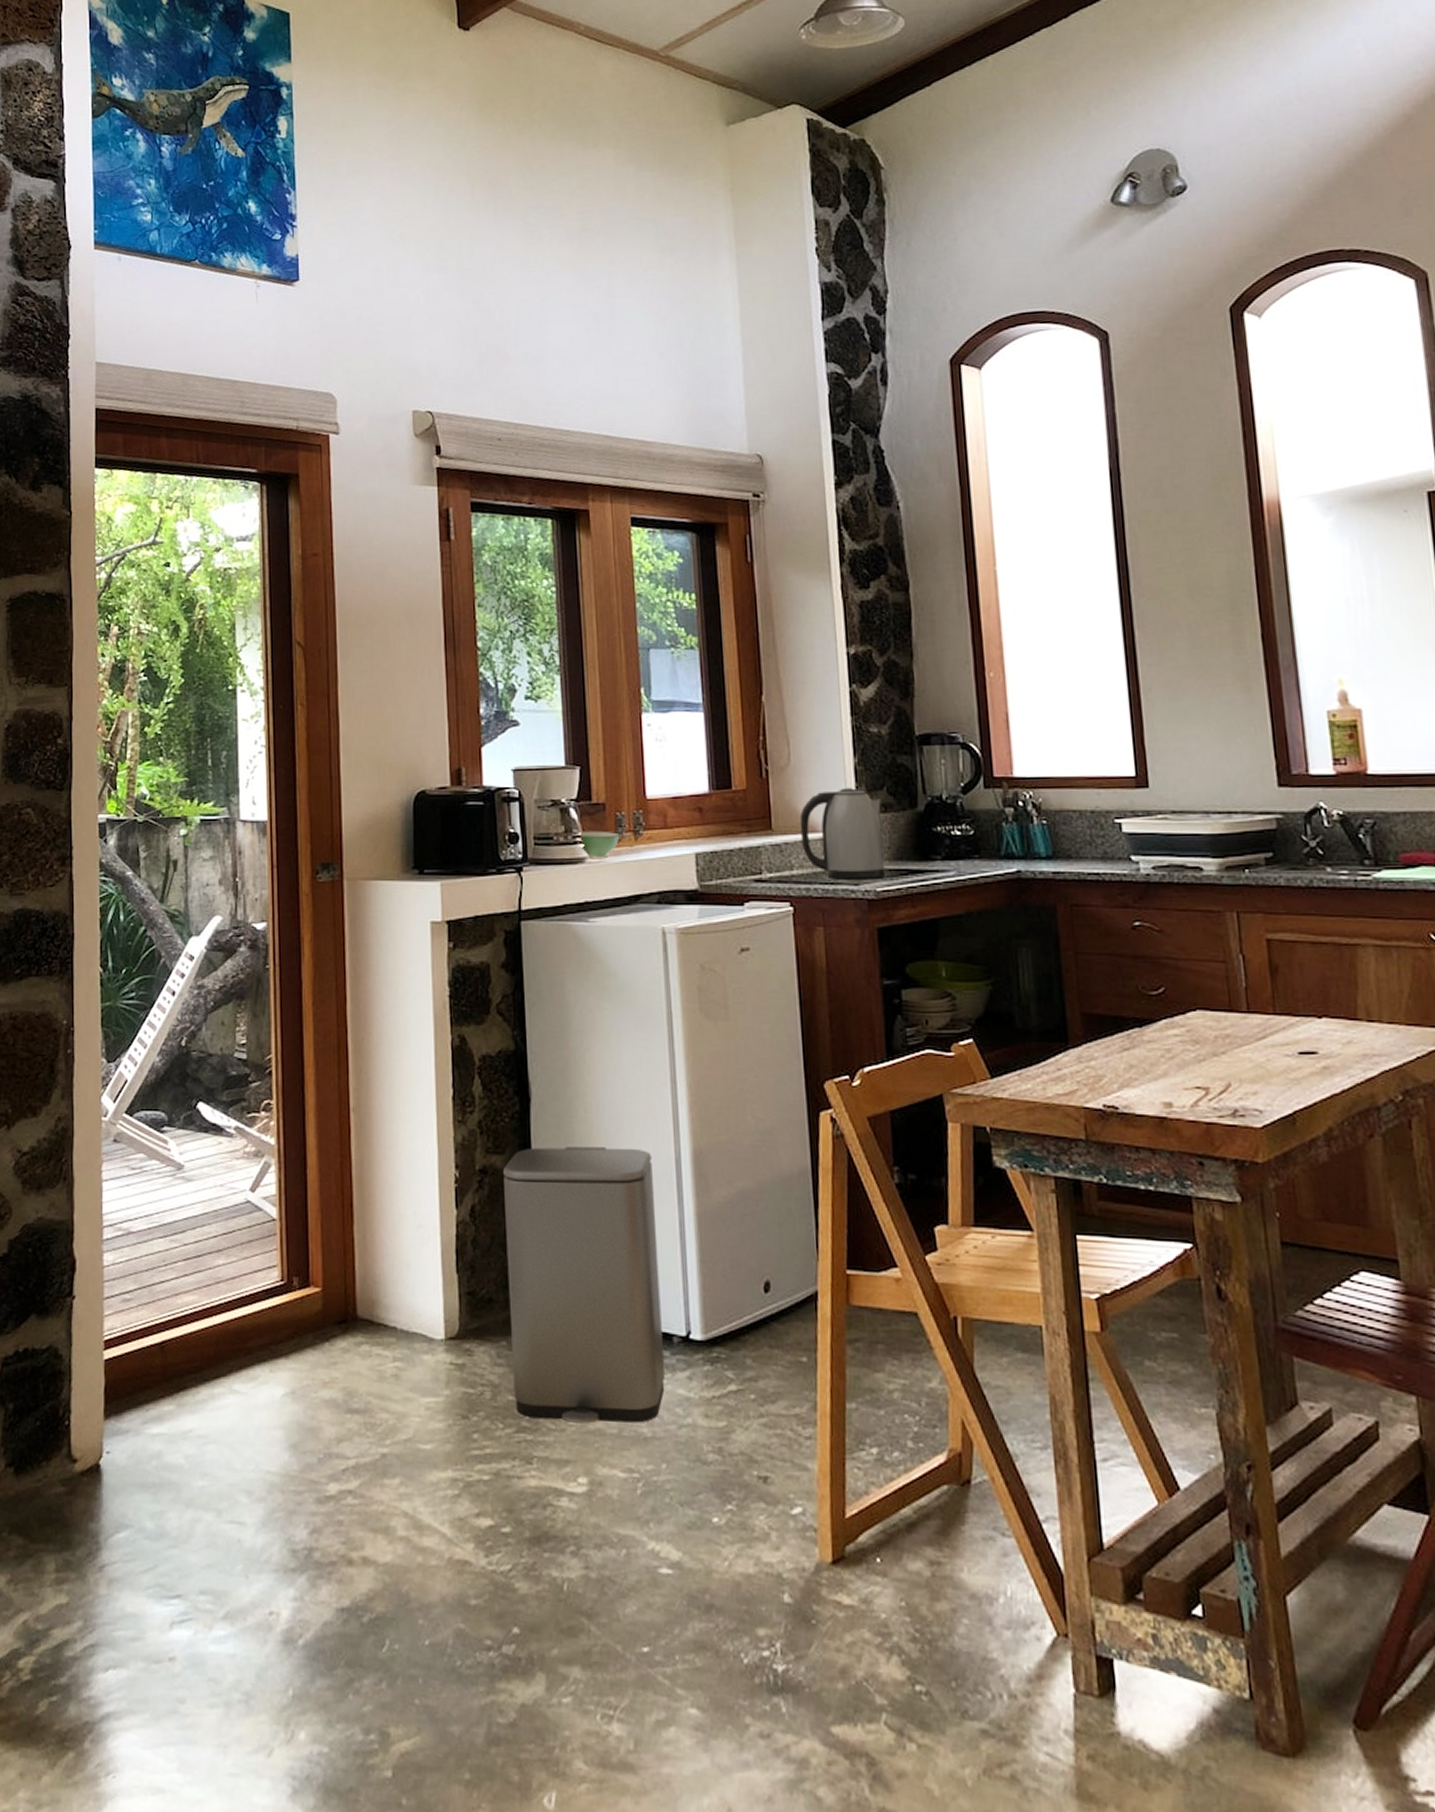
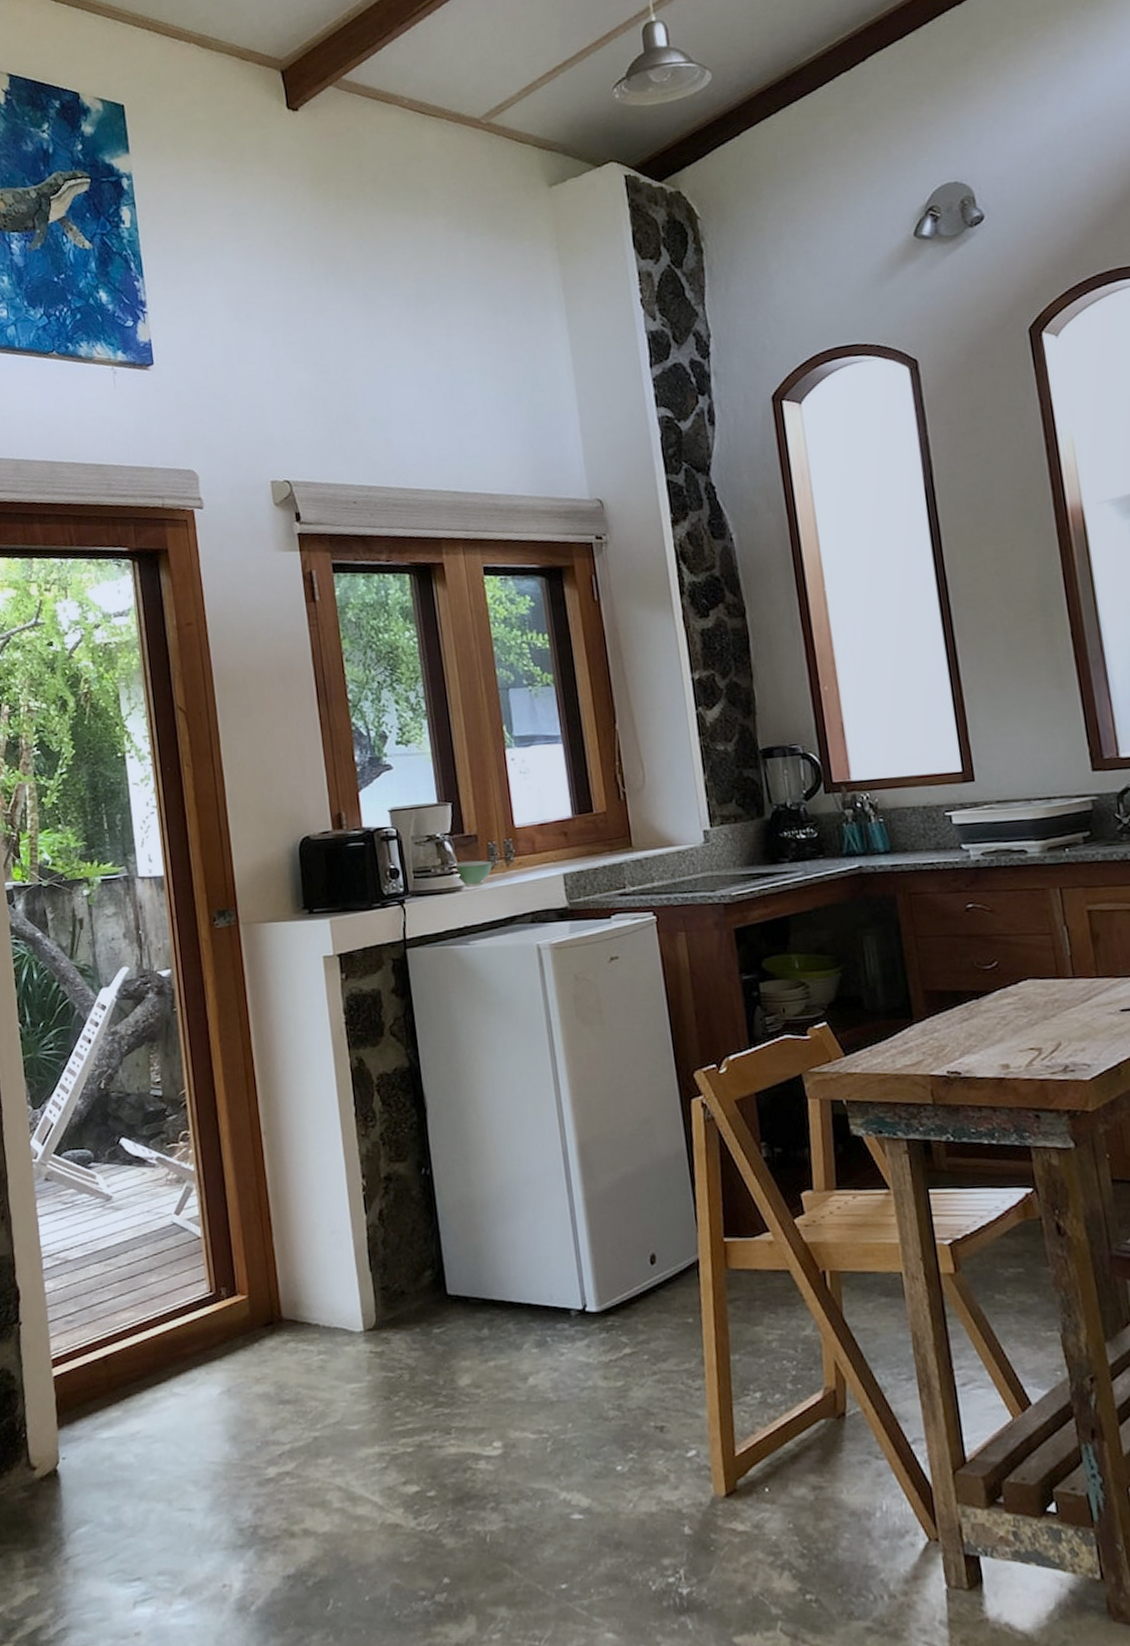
pedal bin: present [503,1146,665,1424] -> none [406,1146,567,1395]
kettle: present [799,787,886,880] -> none [657,802,739,888]

